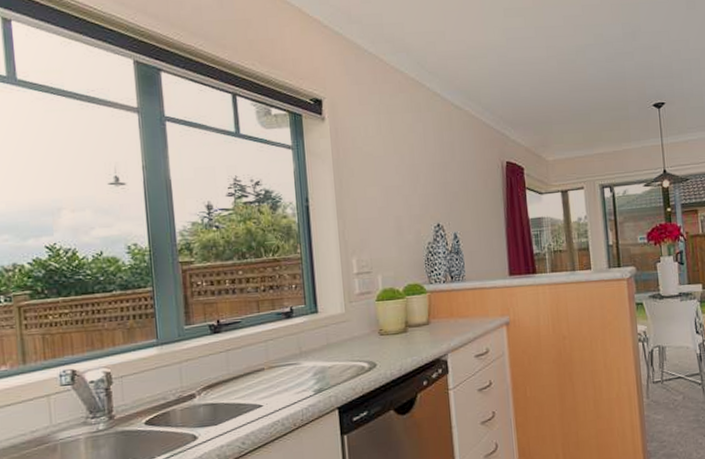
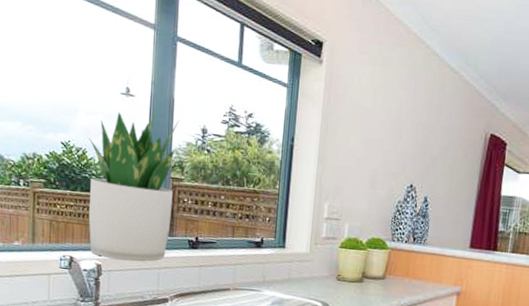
planter: none [77,197,186,364] -> present [88,112,181,262]

